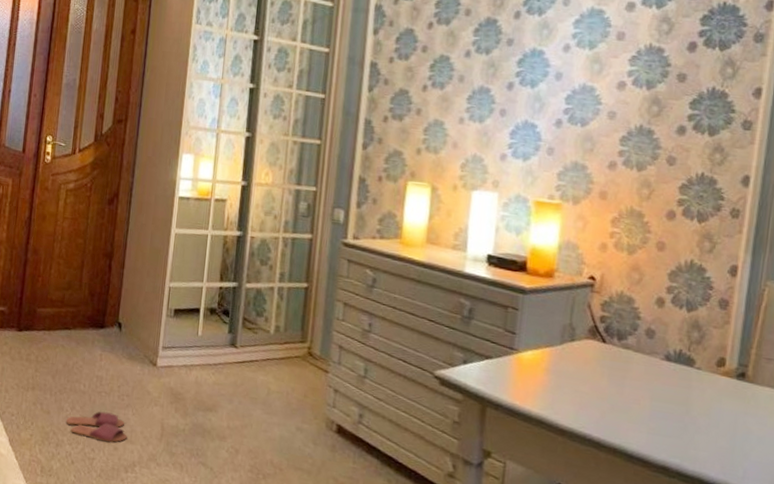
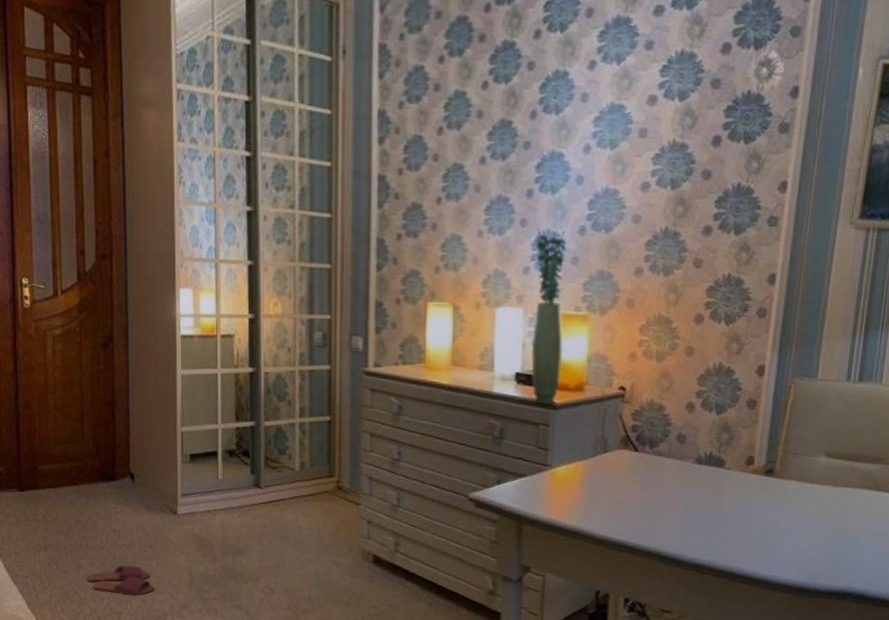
vase: none [503,118,544,289] -> present [530,228,567,405]

